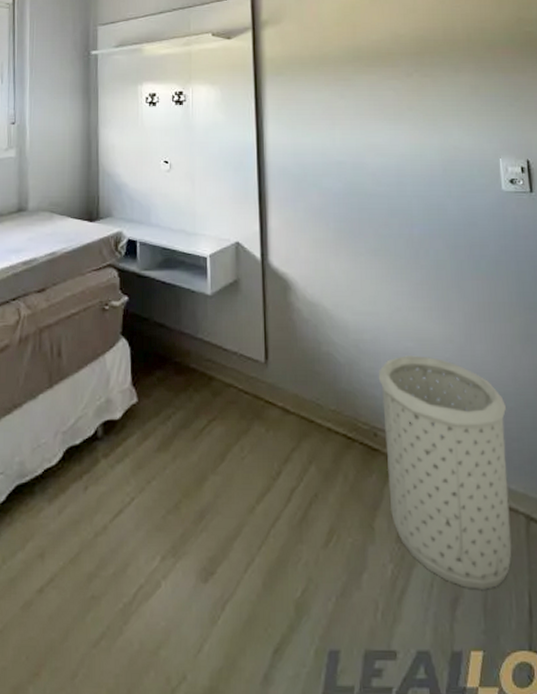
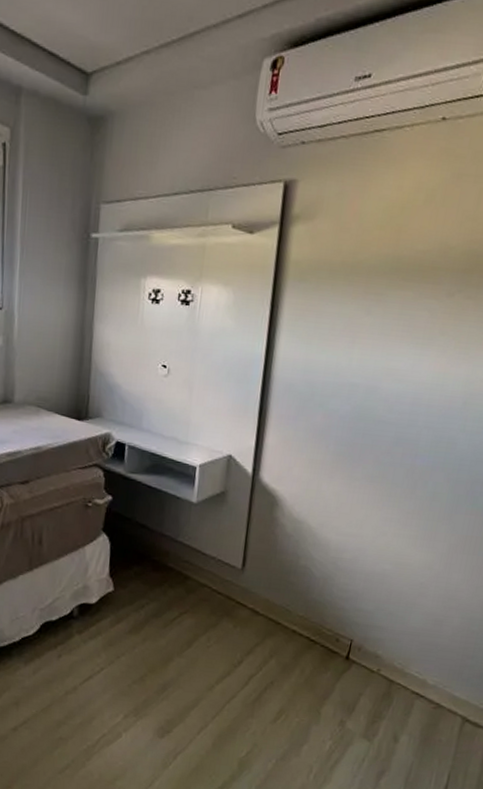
laundry basket: present [378,355,512,590] -> none [338,576,470,768]

